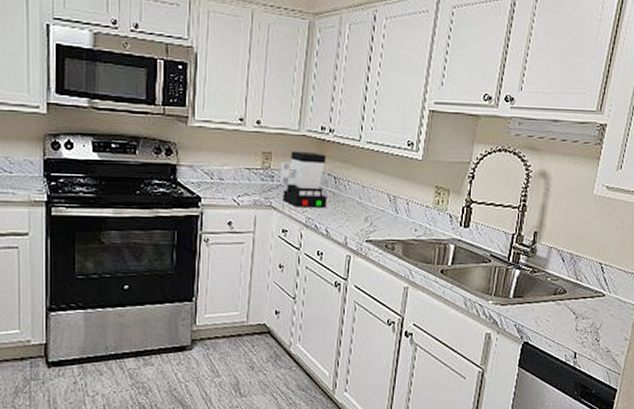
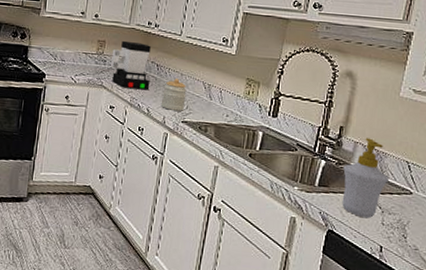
jar: none [341,192,370,229] -> present [161,78,187,111]
soap bottle: none [537,242,582,325] -> present [342,138,389,218]

